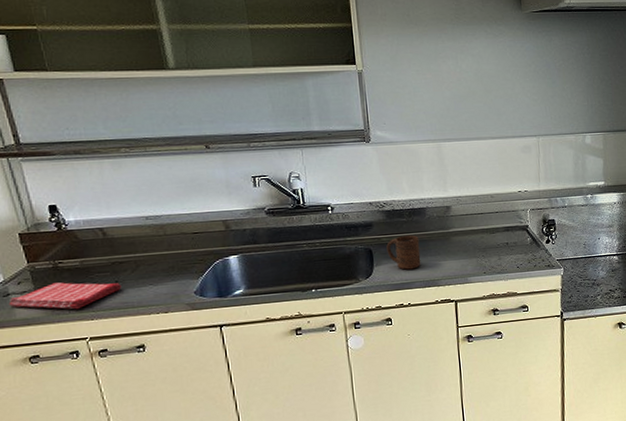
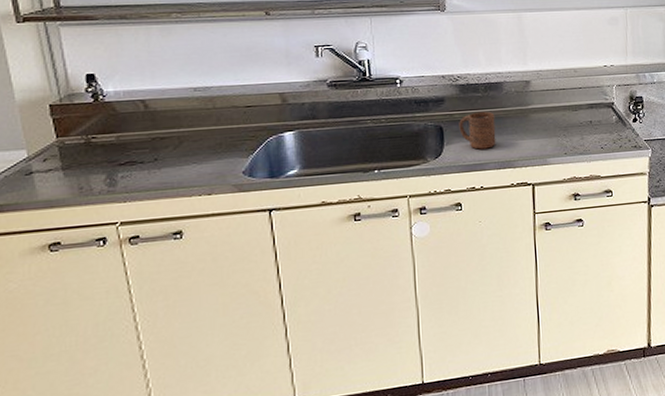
dish towel: present [8,282,122,310] -> none [31,159,161,191]

